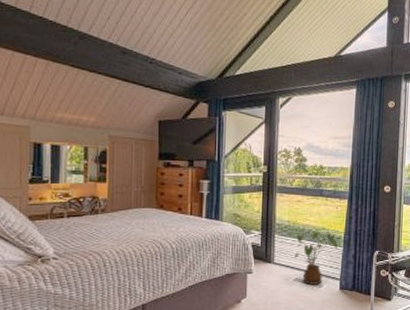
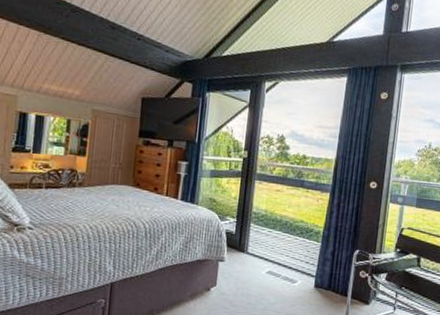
house plant: present [293,230,339,285] -> none [268,223,317,280]

